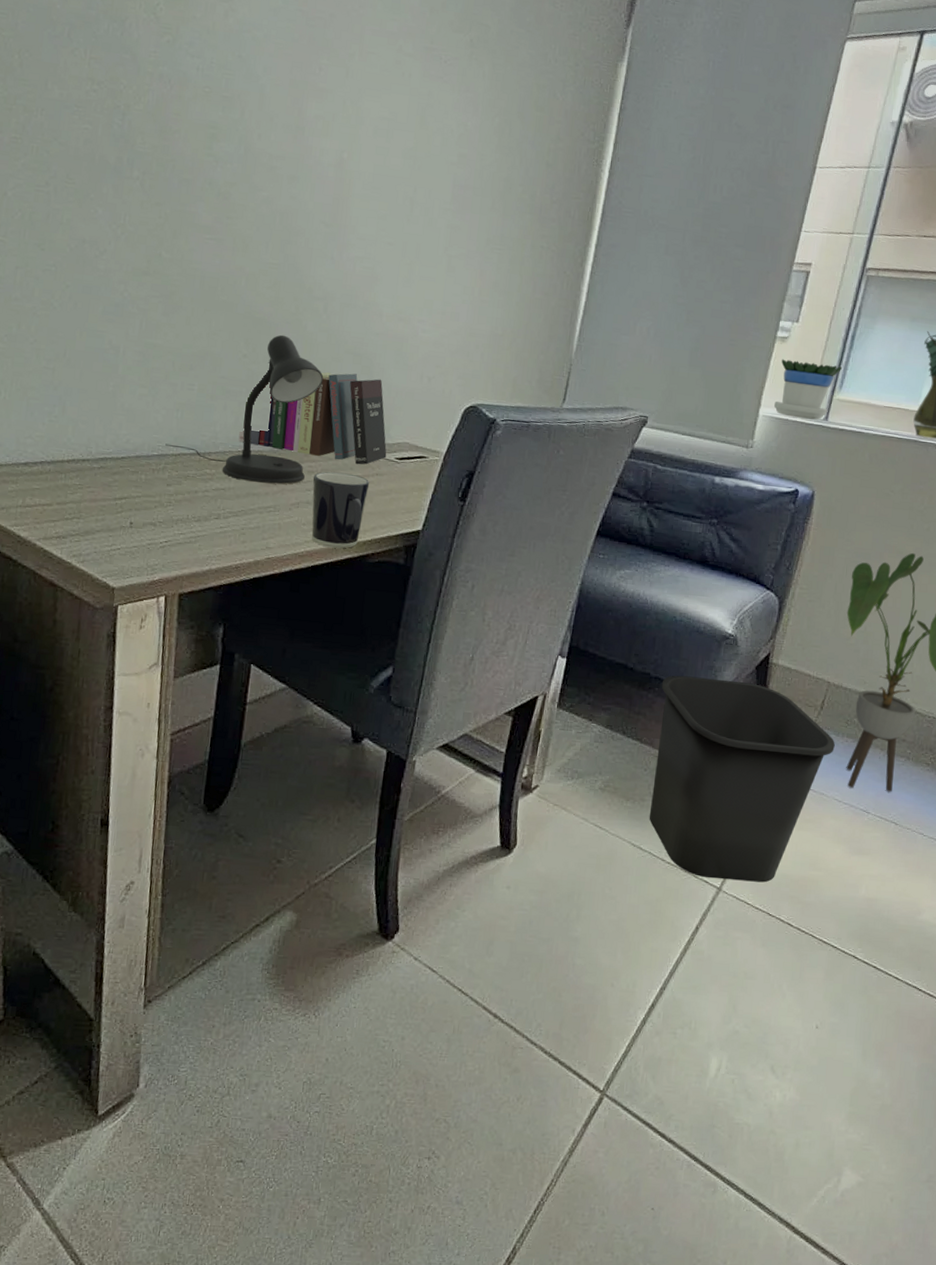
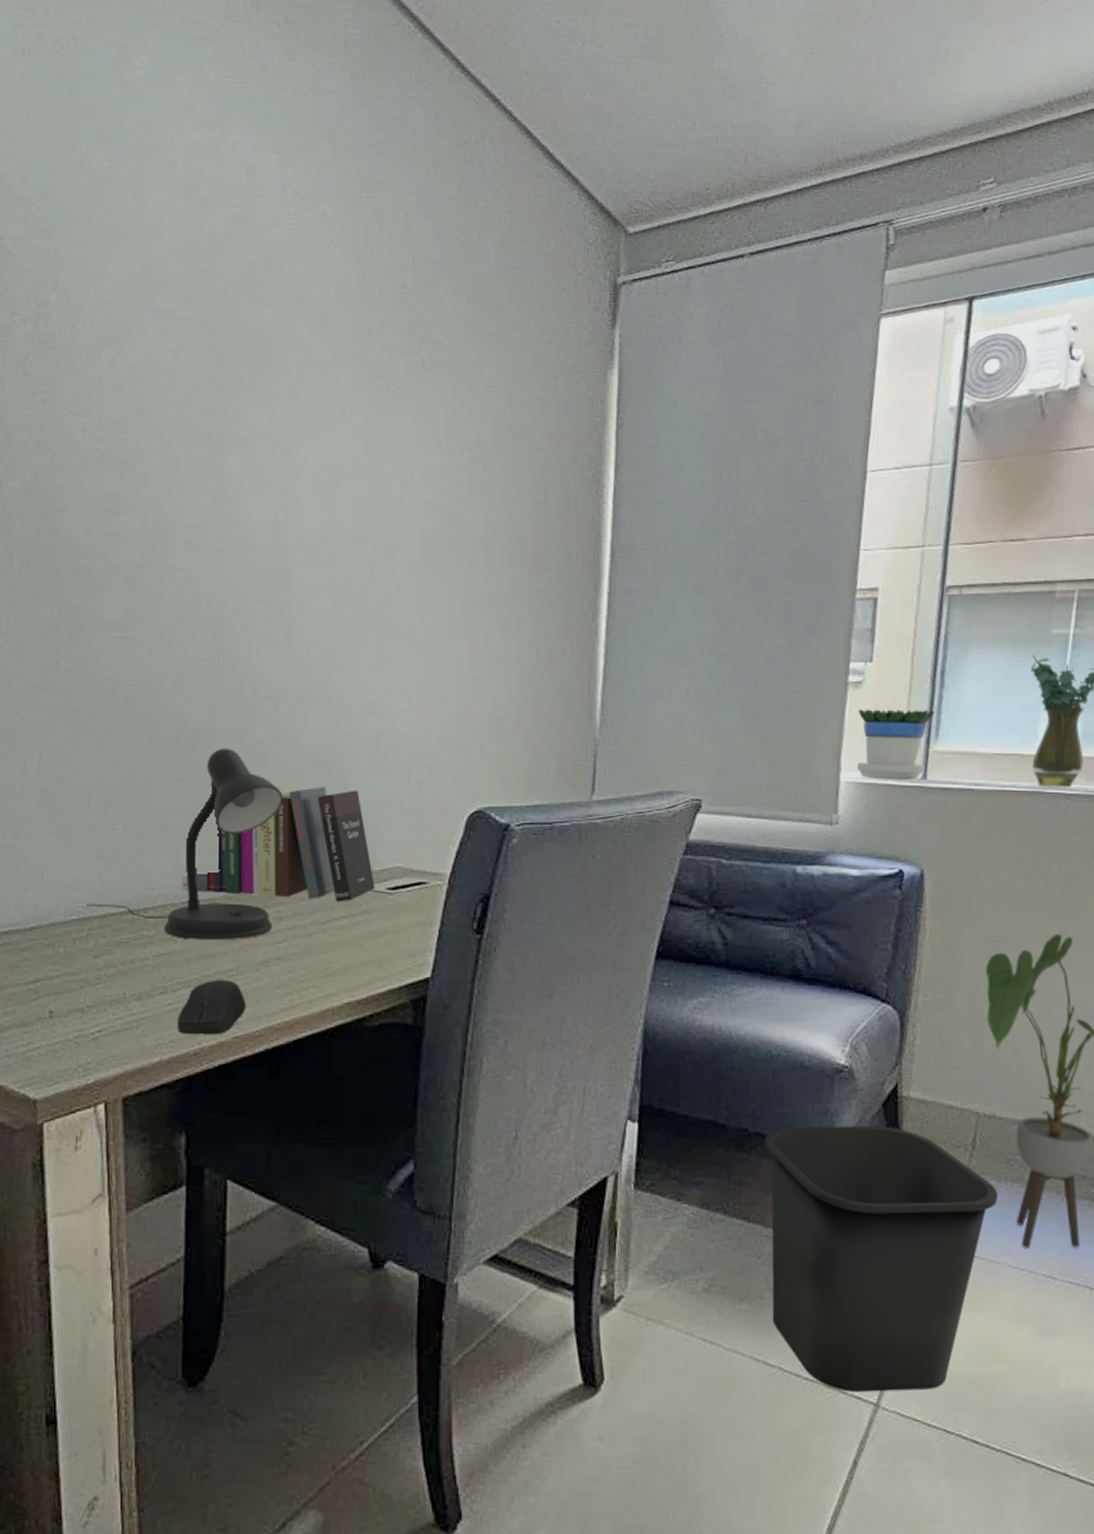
computer mouse: none [225,512,279,555] -> present [177,979,247,1035]
mug: present [311,471,370,549] -> none [283,915,357,1014]

